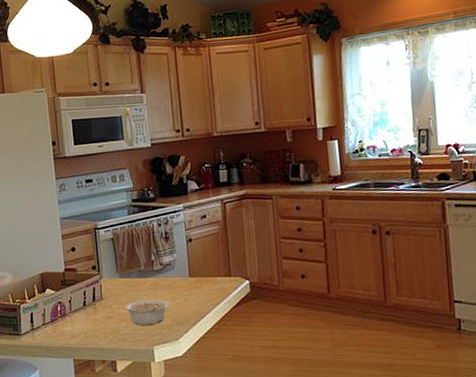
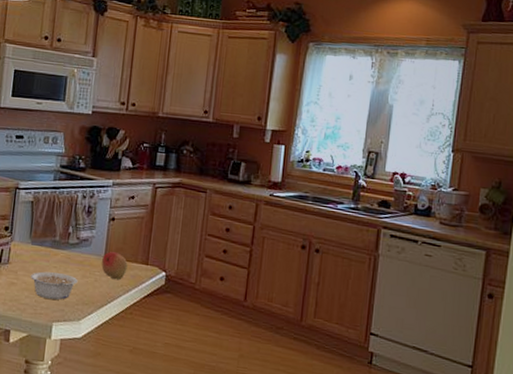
fruit: none [187,270,213,296] -> present [101,252,128,280]

